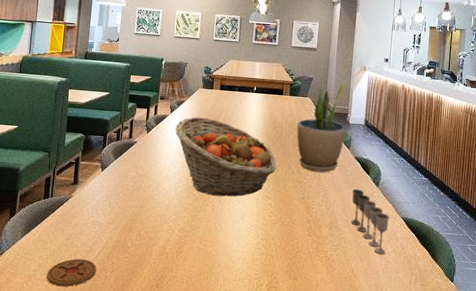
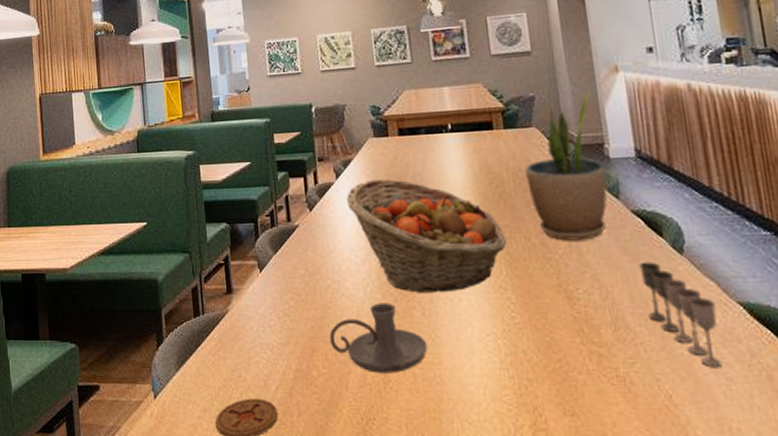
candle holder: none [144,200,212,247] -> present [329,303,428,374]

